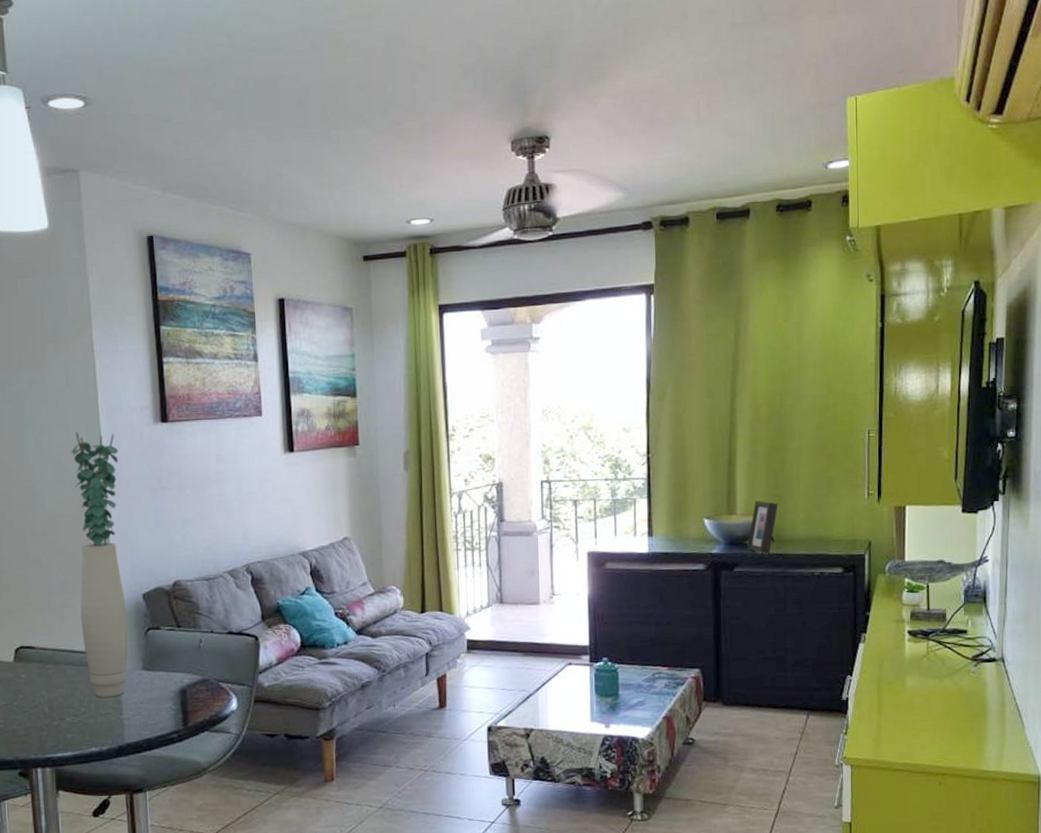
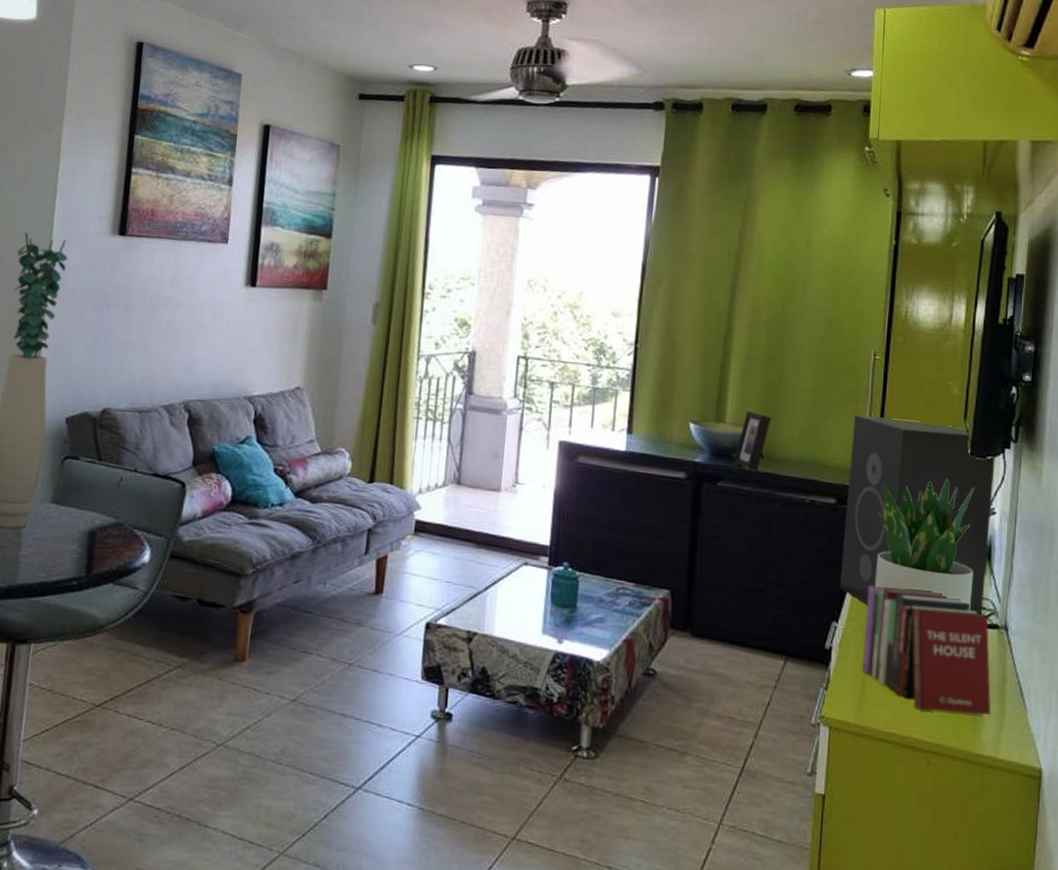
speaker: none [851,486,986,658] -> present [839,415,995,616]
books: none [876,637,993,741] -> present [862,585,991,715]
planter: none [880,535,971,650] -> present [874,478,976,612]

